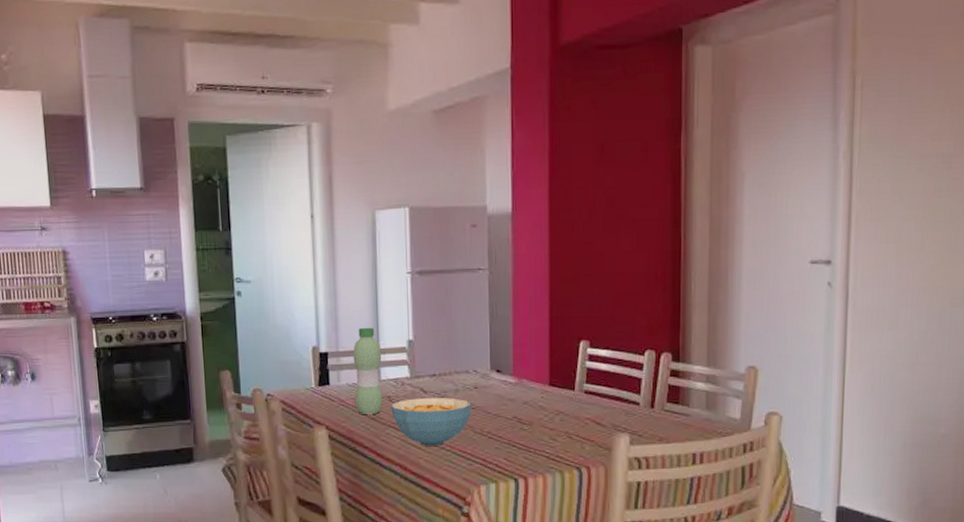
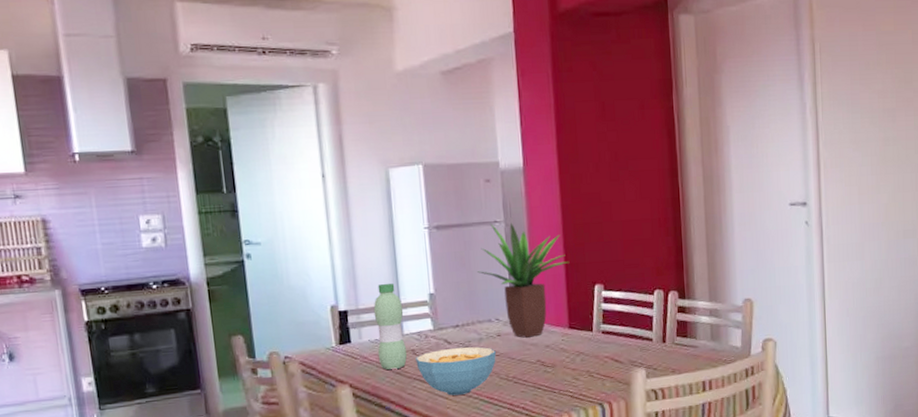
potted plant: none [458,271,555,392] -> present [478,223,570,338]

